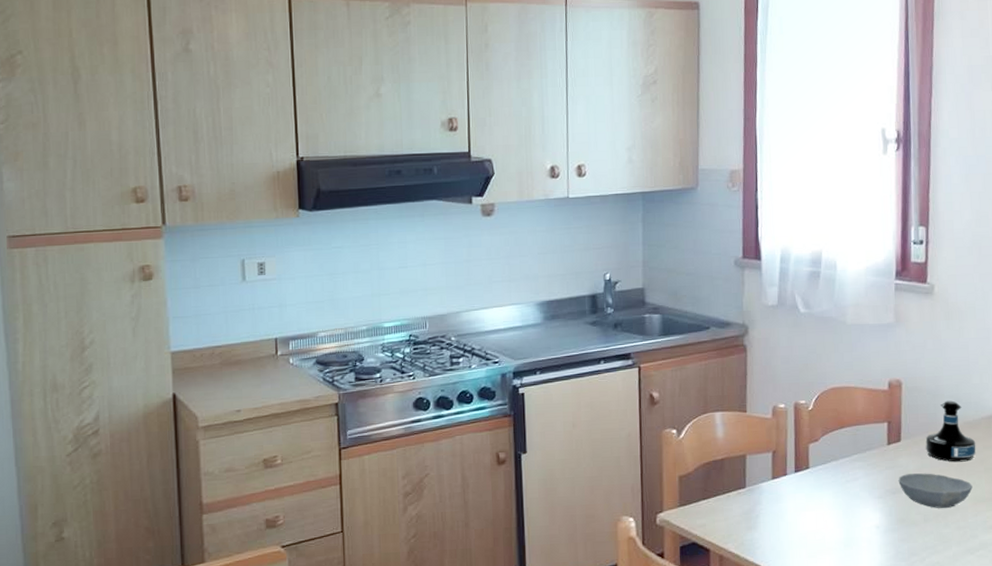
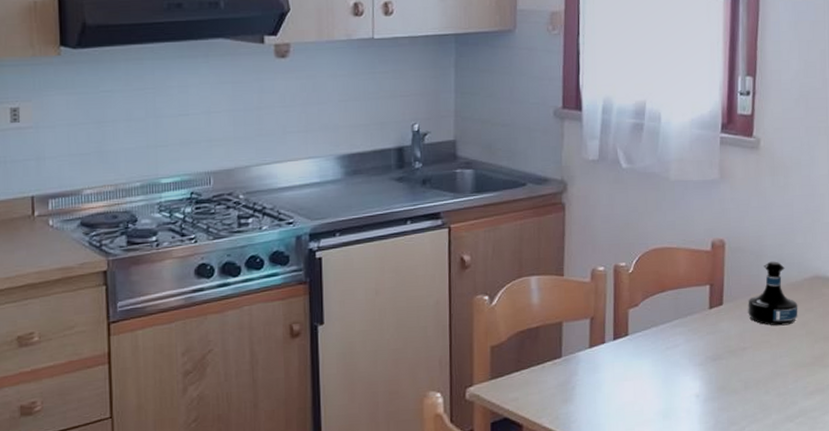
bowl: present [898,473,973,508] -> none [719,338,794,375]

